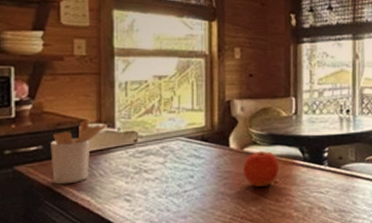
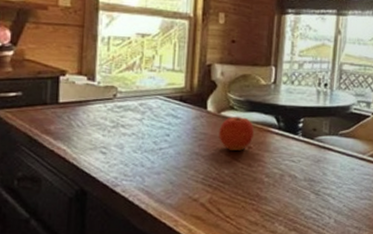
utensil holder: present [50,120,108,185] -> none [29,70,88,132]

